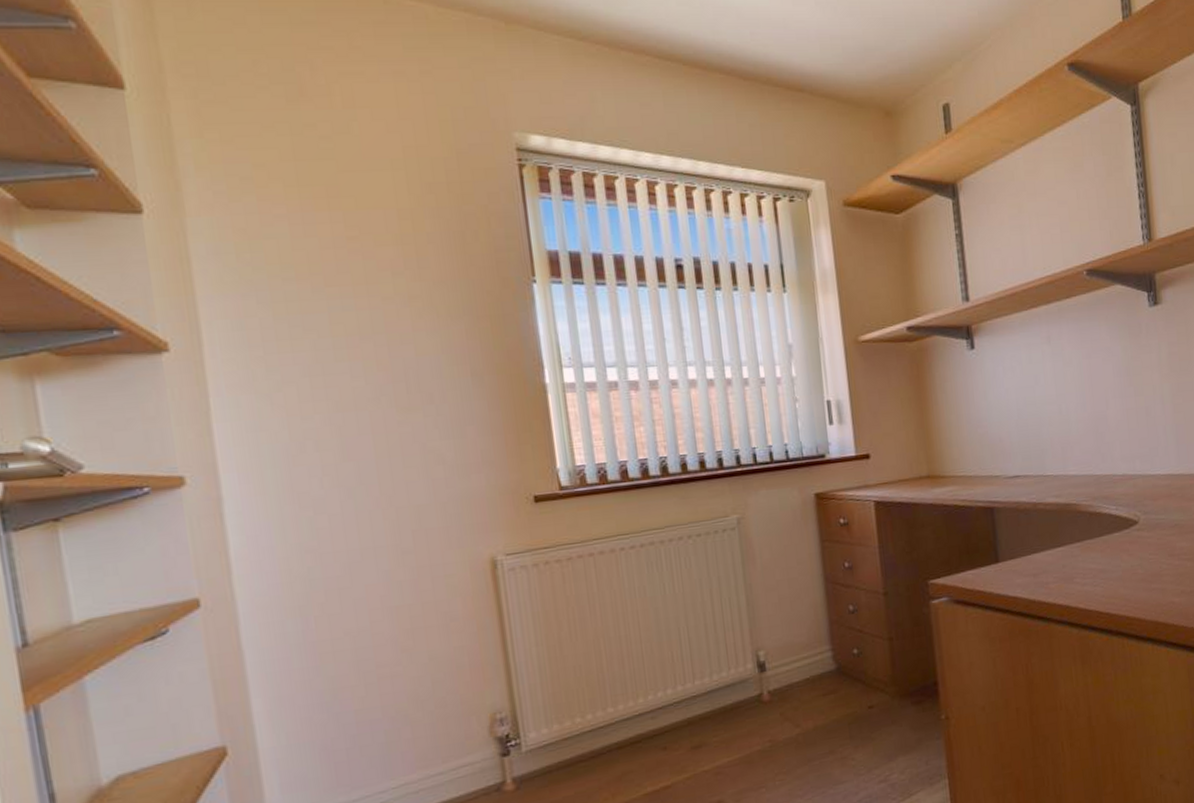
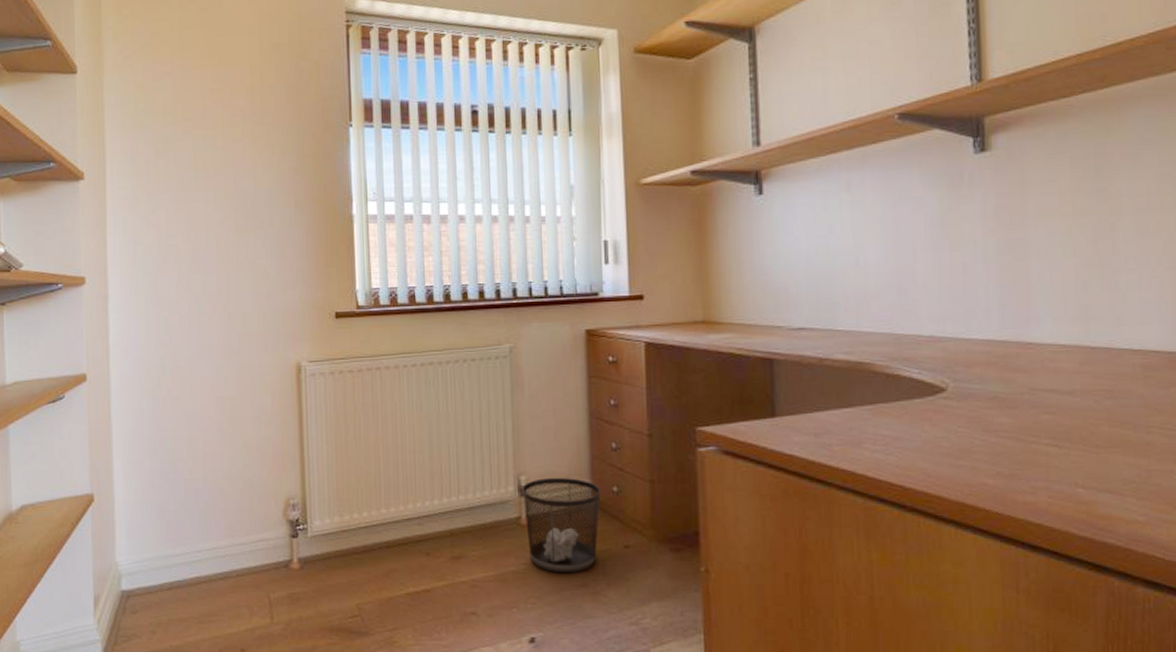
waste bin: none [761,646,842,745] -> present [522,477,601,573]

